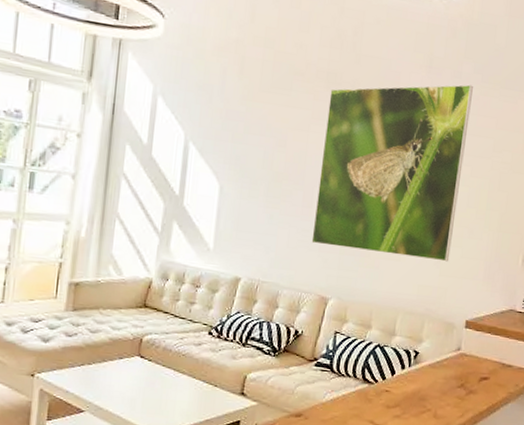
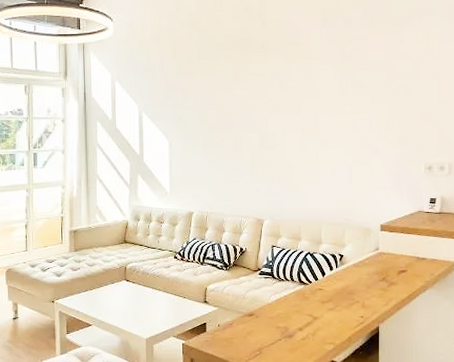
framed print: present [311,84,473,262] -> none [244,28,363,178]

